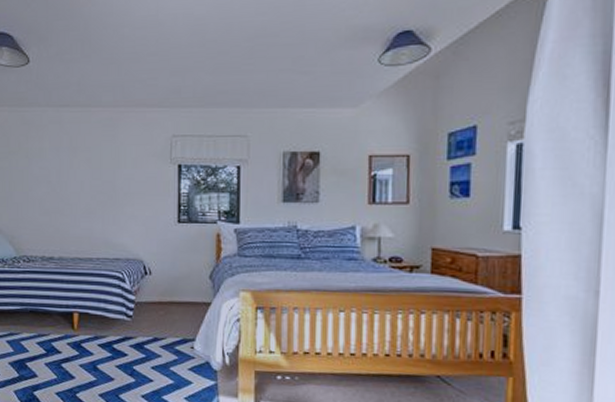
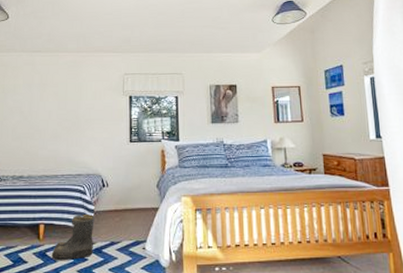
boots: none [87,305,135,354] -> present [51,214,95,261]

